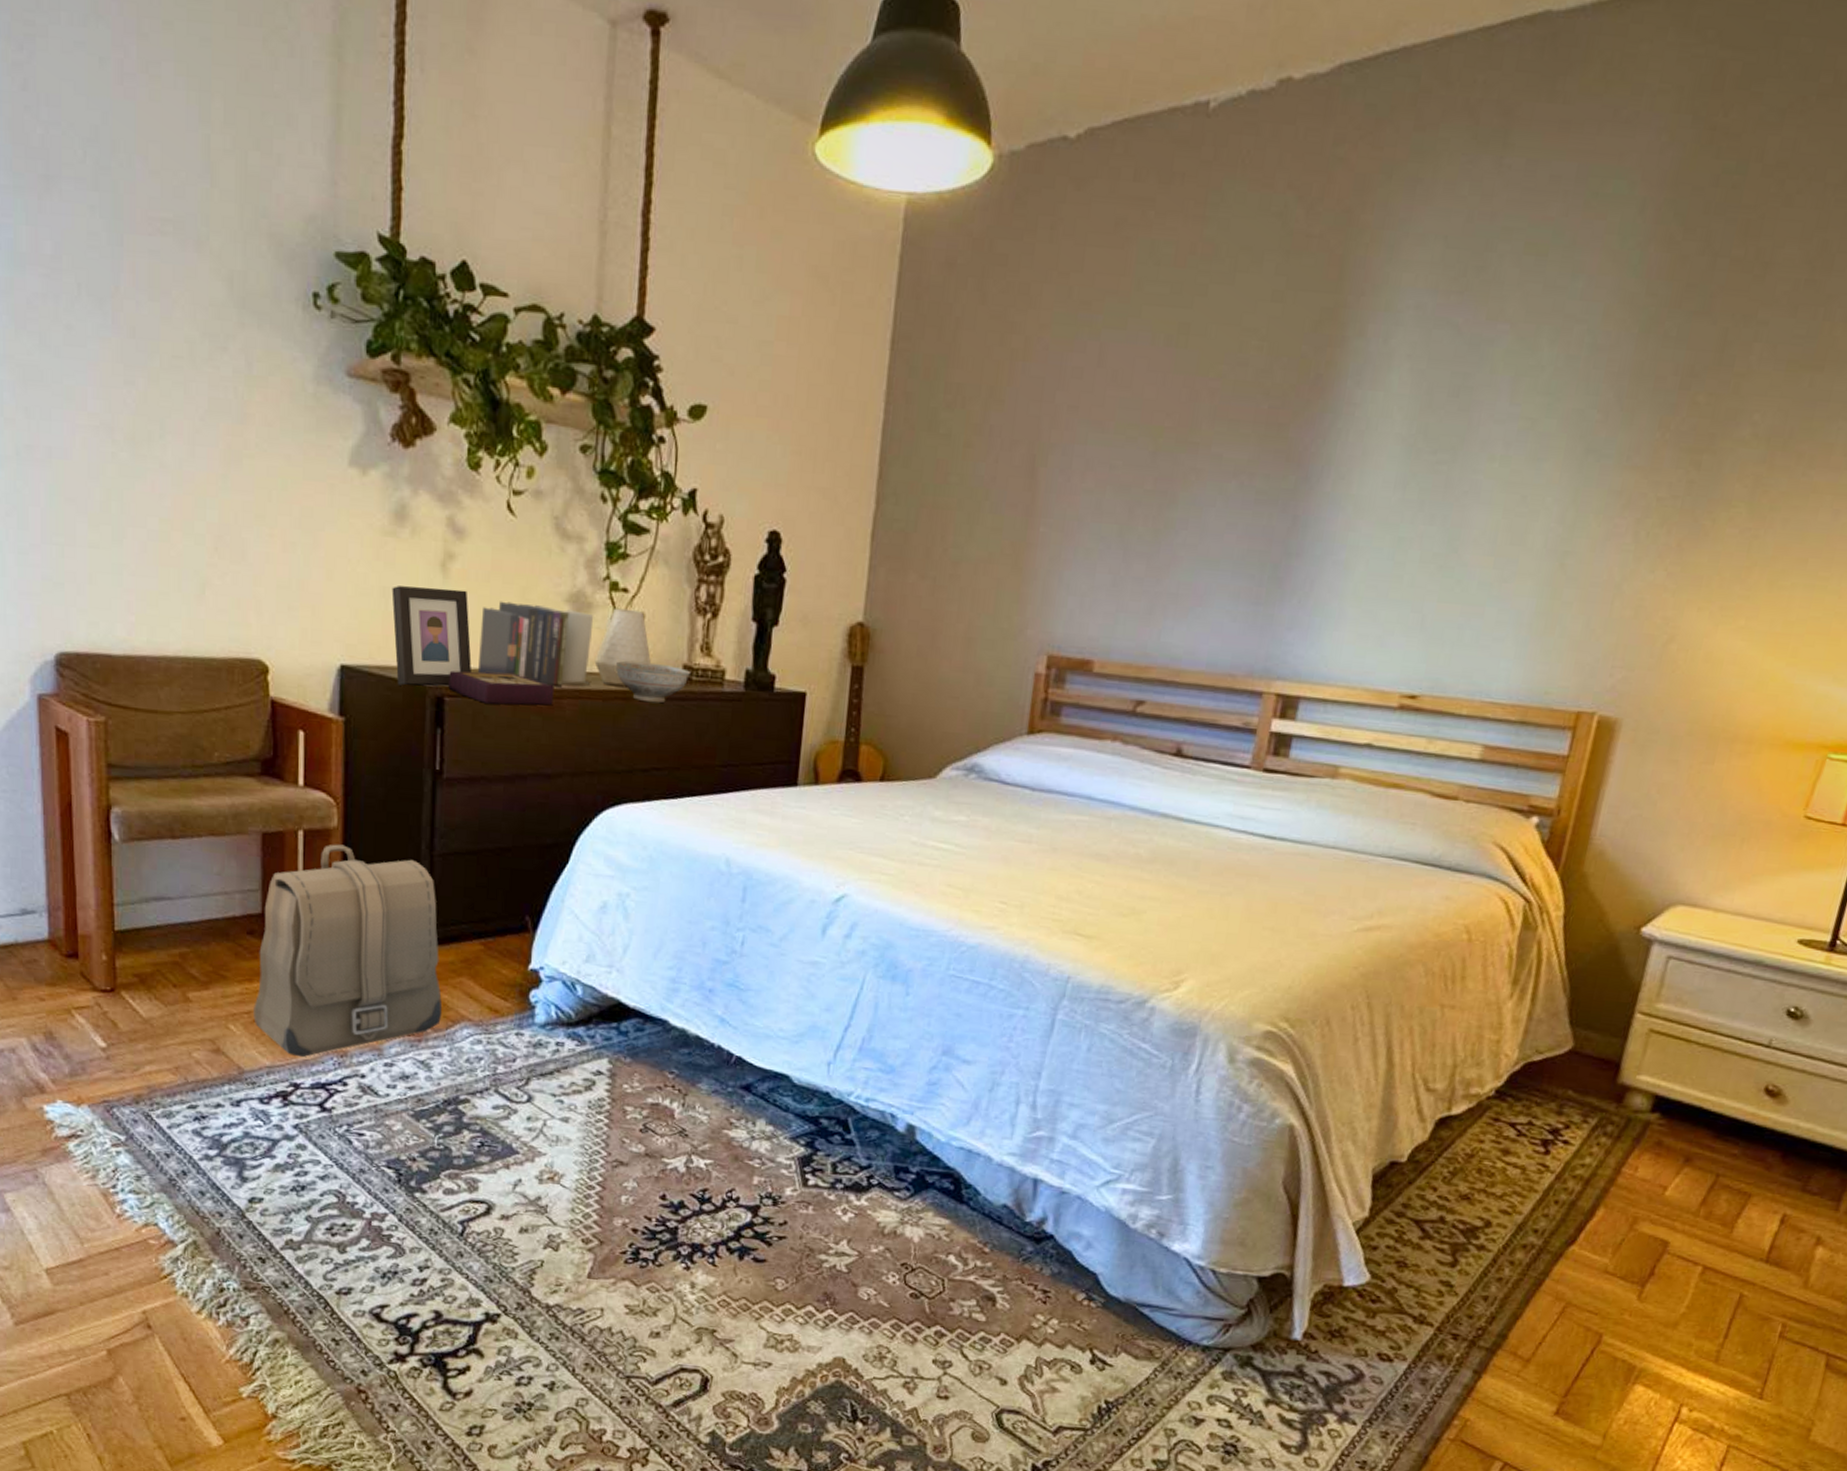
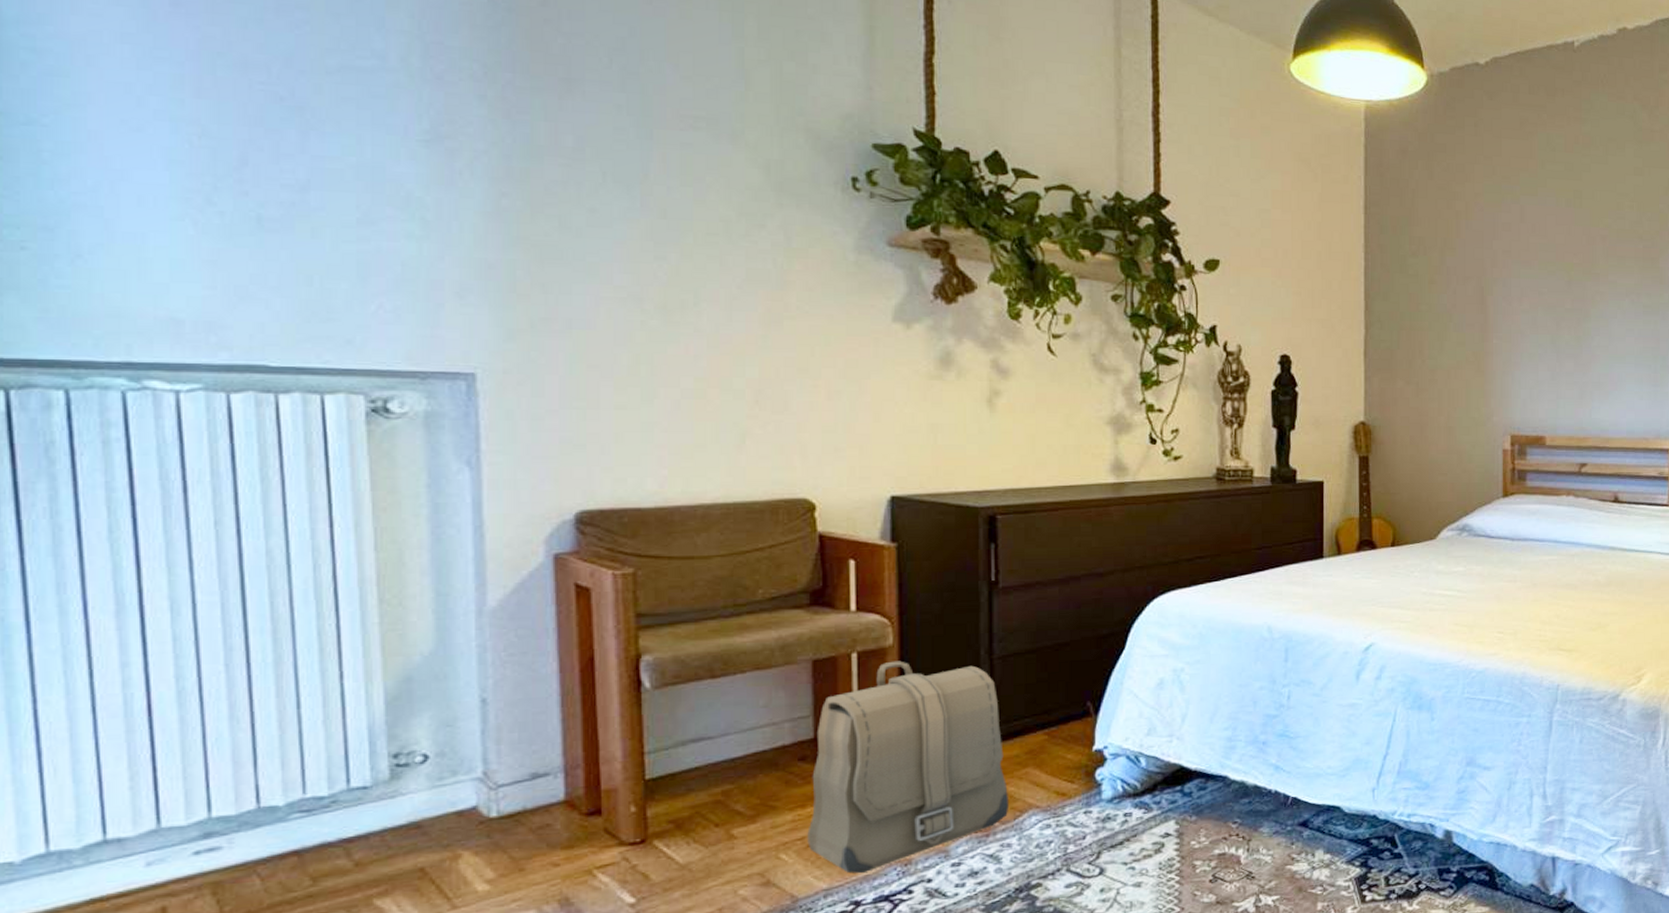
picture frame: present [391,586,472,687] -> none [940,421,1021,509]
jewelry box: present [448,670,554,706] -> none [1000,488,1101,518]
books: present [477,601,569,688] -> none [1027,428,1111,497]
candle: present [562,610,594,687] -> none [1107,431,1135,494]
vase: present [594,608,651,689] -> none [1137,426,1187,493]
decorative bowl: present [615,660,692,704] -> none [1156,468,1224,502]

